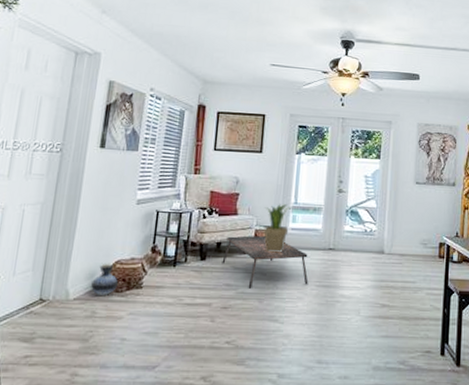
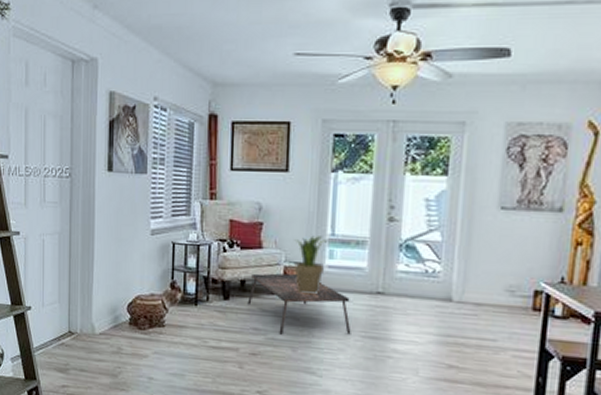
ceramic jug: present [91,263,119,295] -> none [114,298,141,332]

